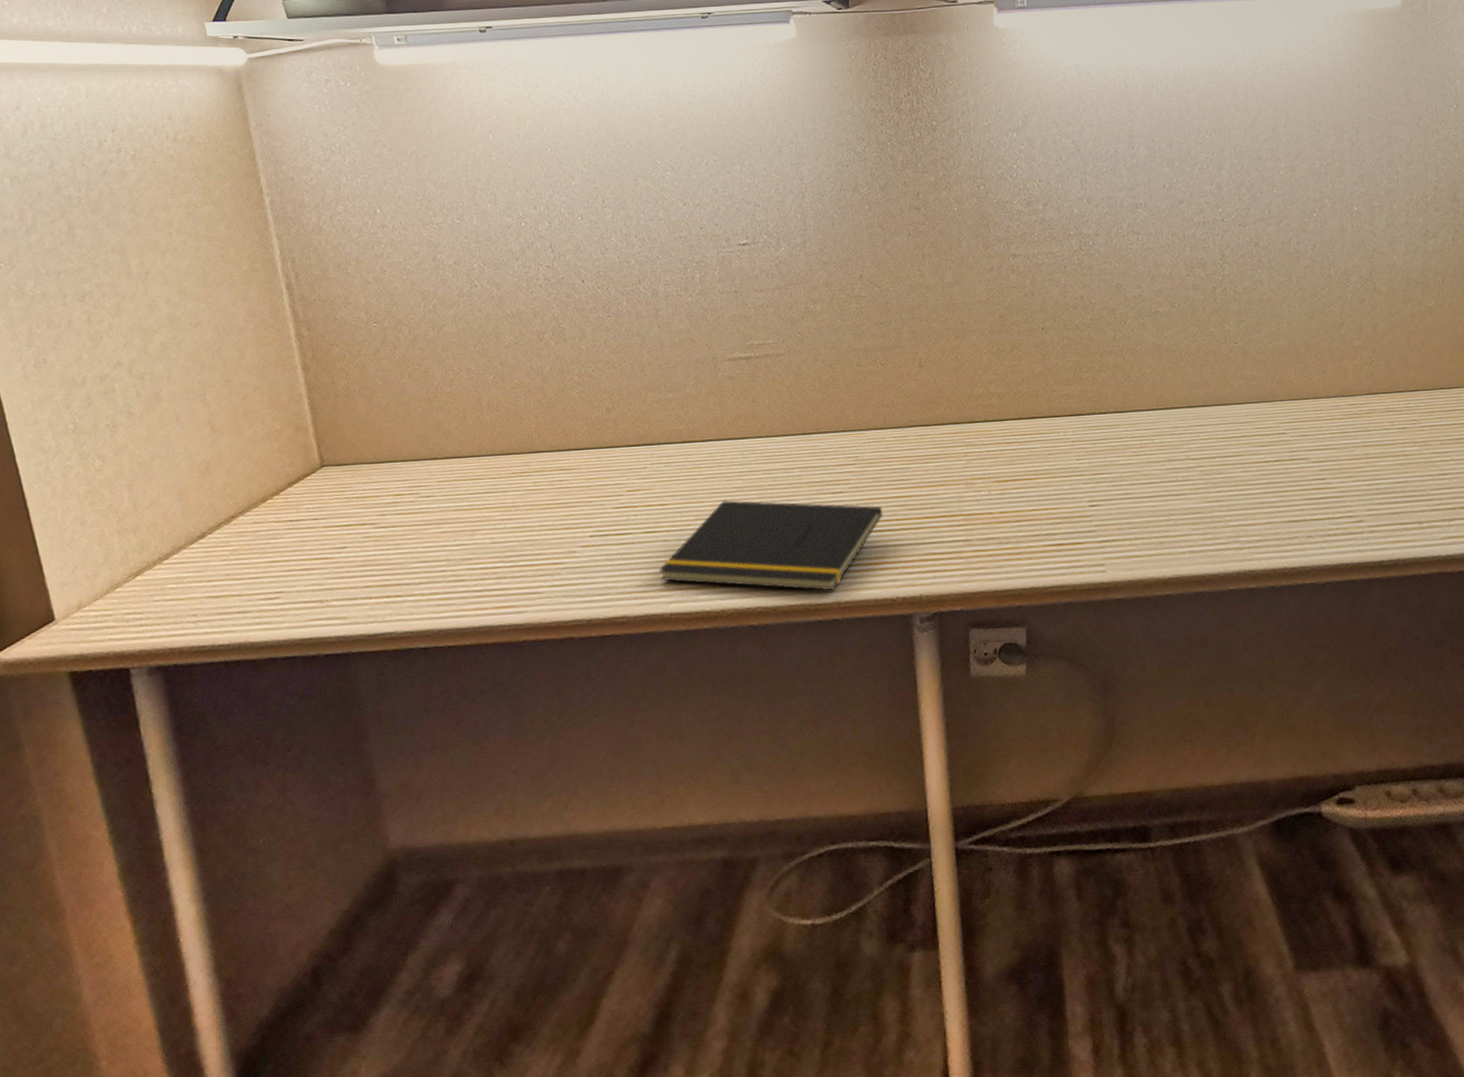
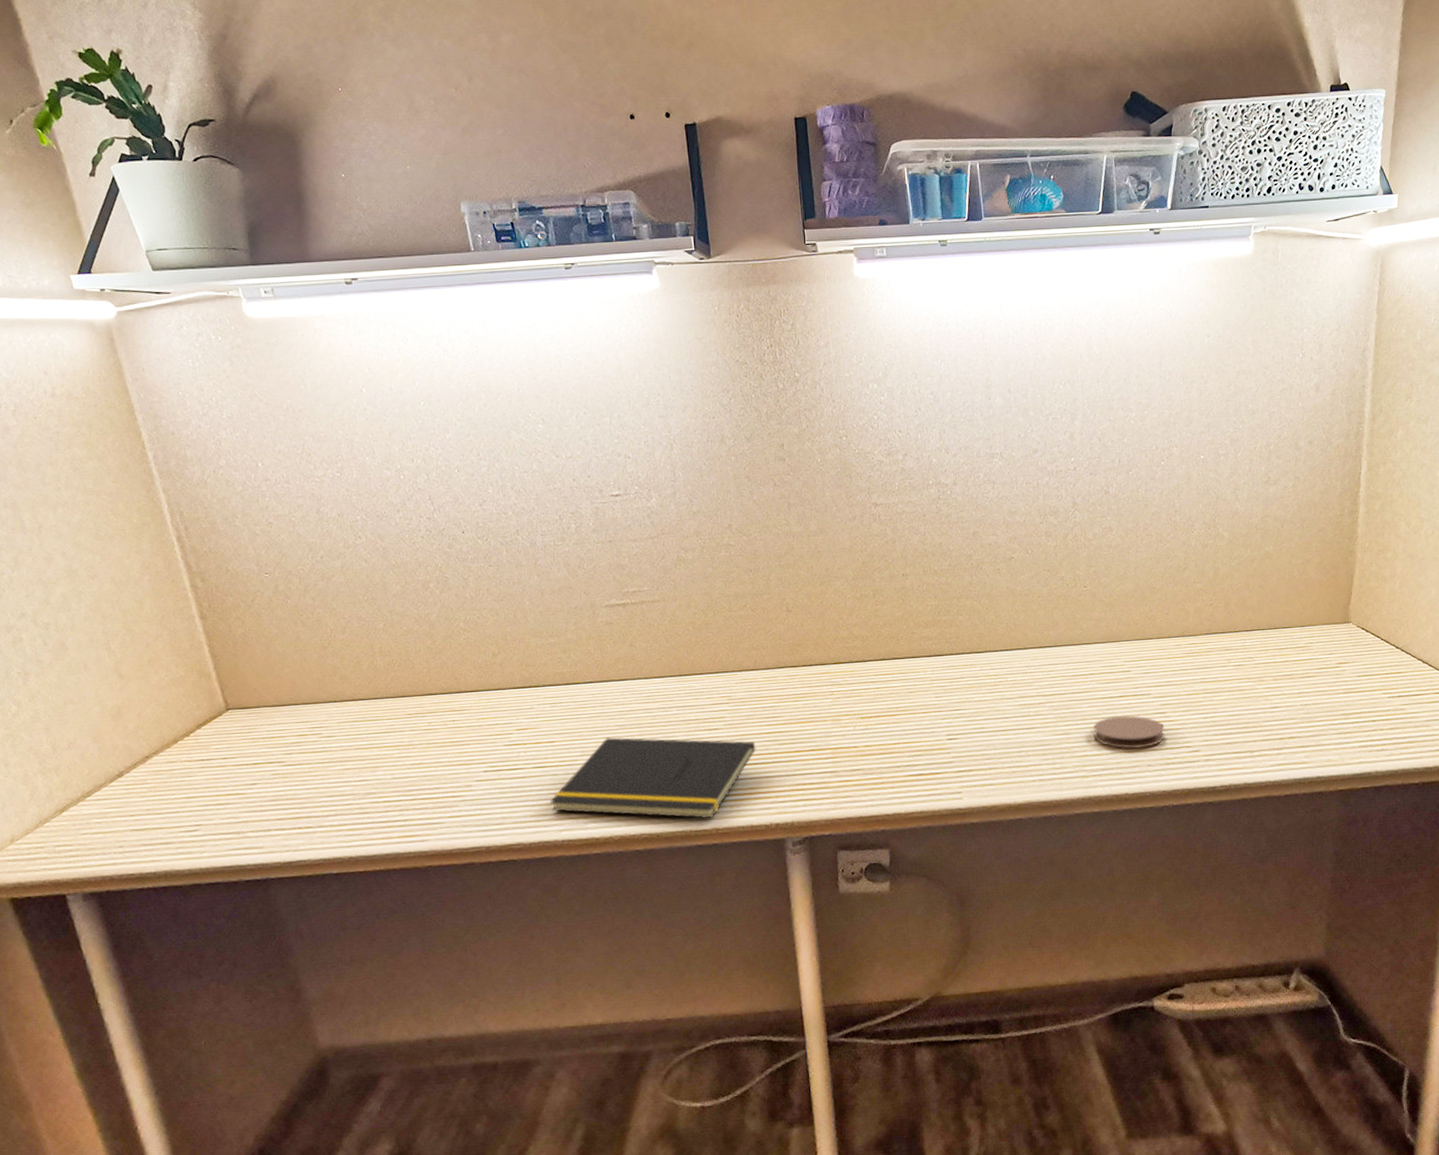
coaster: none [1247,481,1326,519] -> present [1093,715,1165,749]

